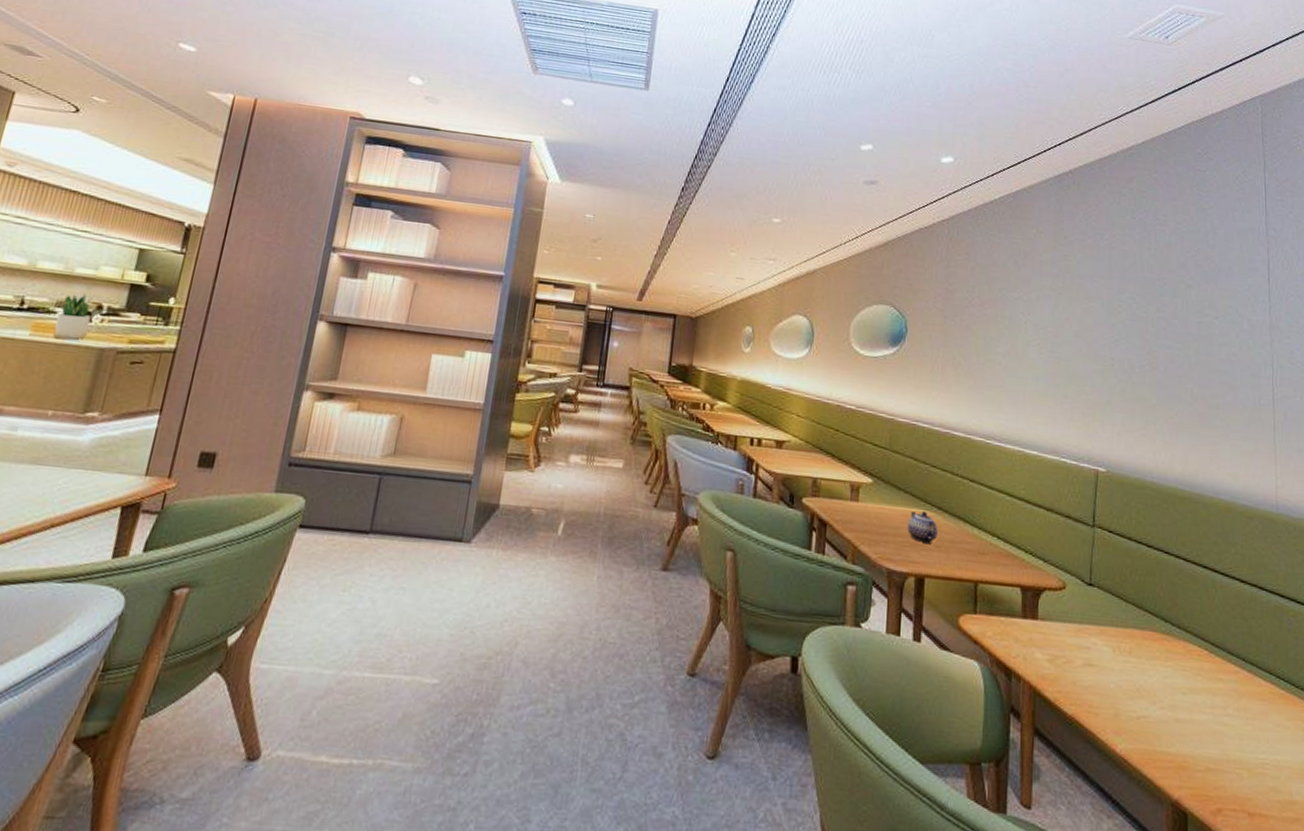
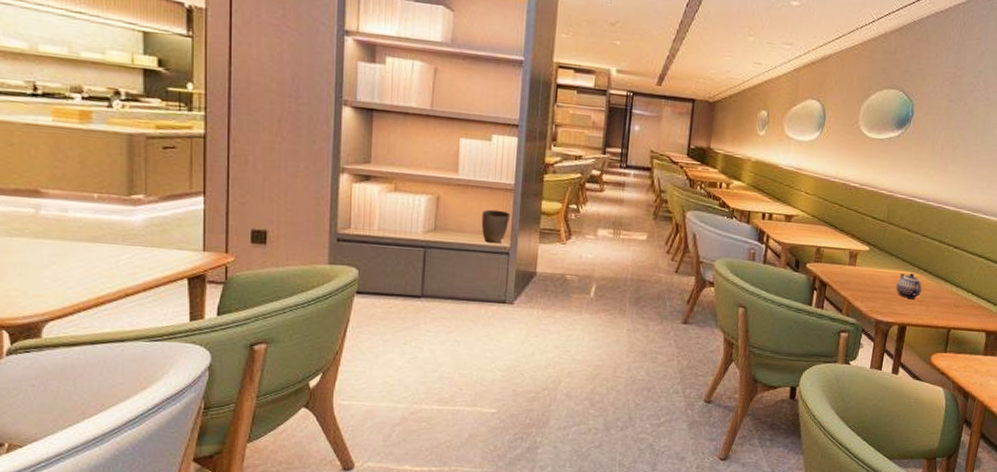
planter: present [53,293,95,340] -> none [75,78,111,126]
ceramic pot: none [444,431,477,471] -> present [481,209,511,244]

